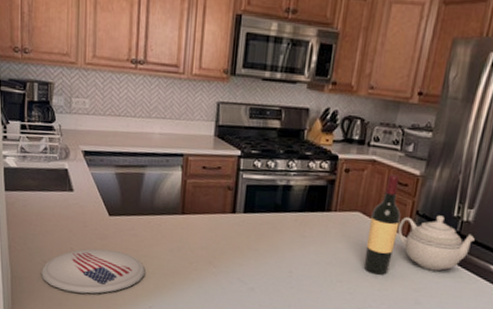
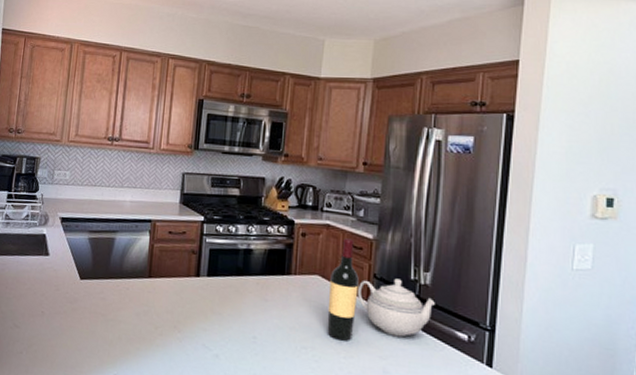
plate: present [40,248,146,294] -> none [10,312,112,361]

